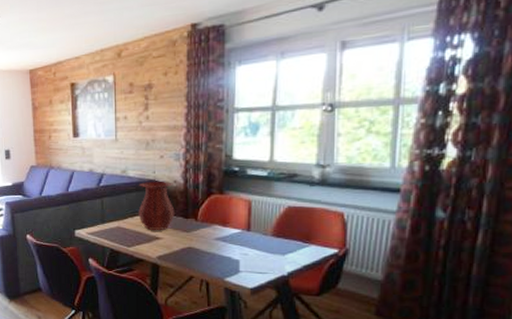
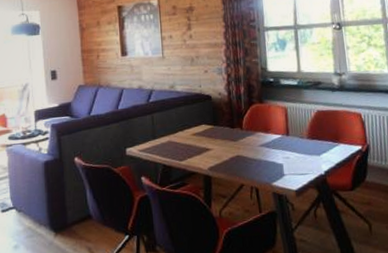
vase: present [138,182,175,230] -> none [187,94,222,142]

